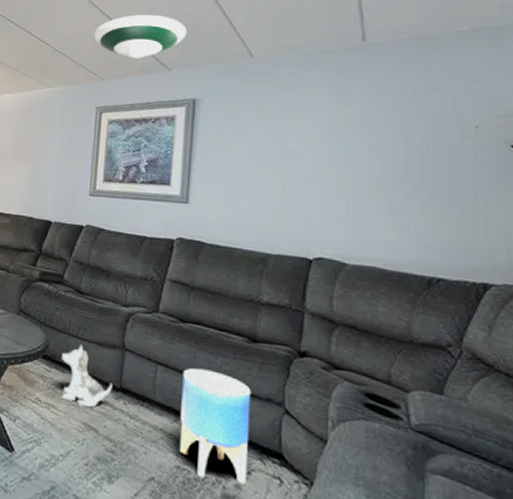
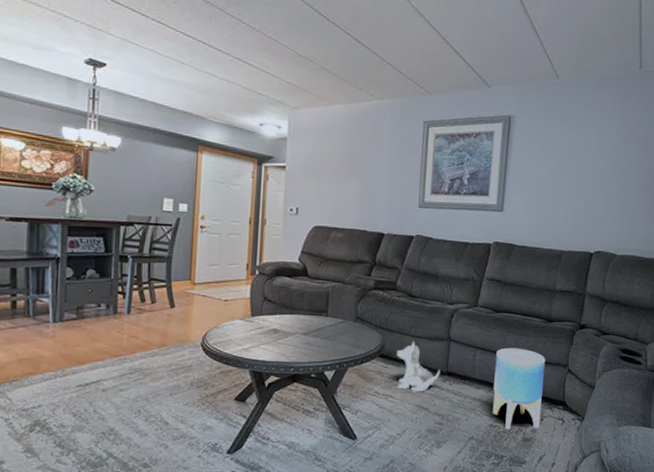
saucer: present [93,14,187,58] -> none [420,28,505,74]

